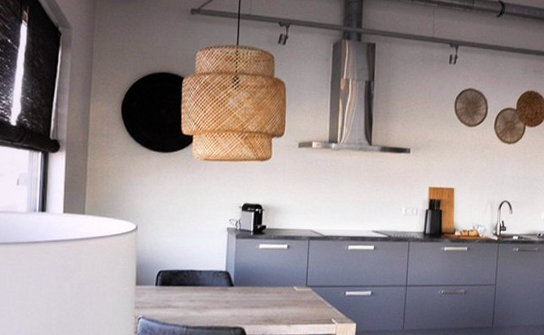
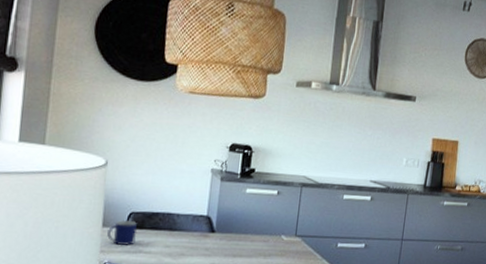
mug: none [140,279,166,301] -> present [107,220,138,245]

